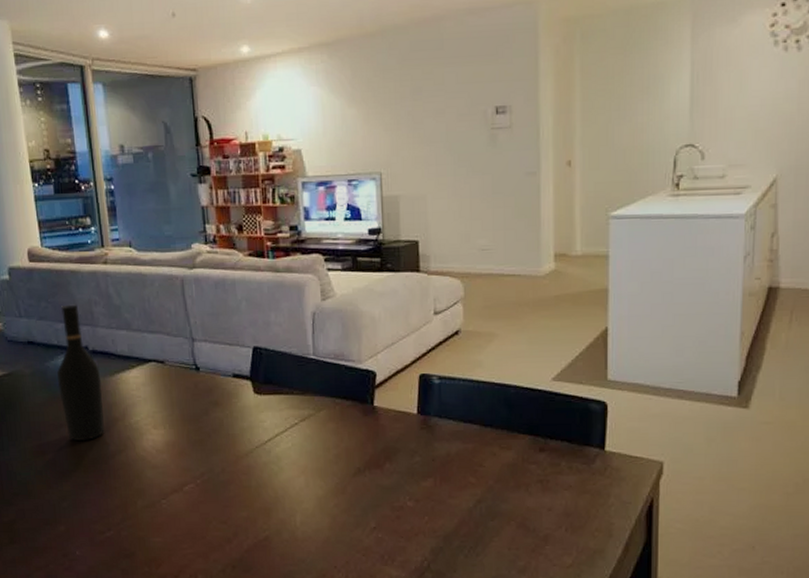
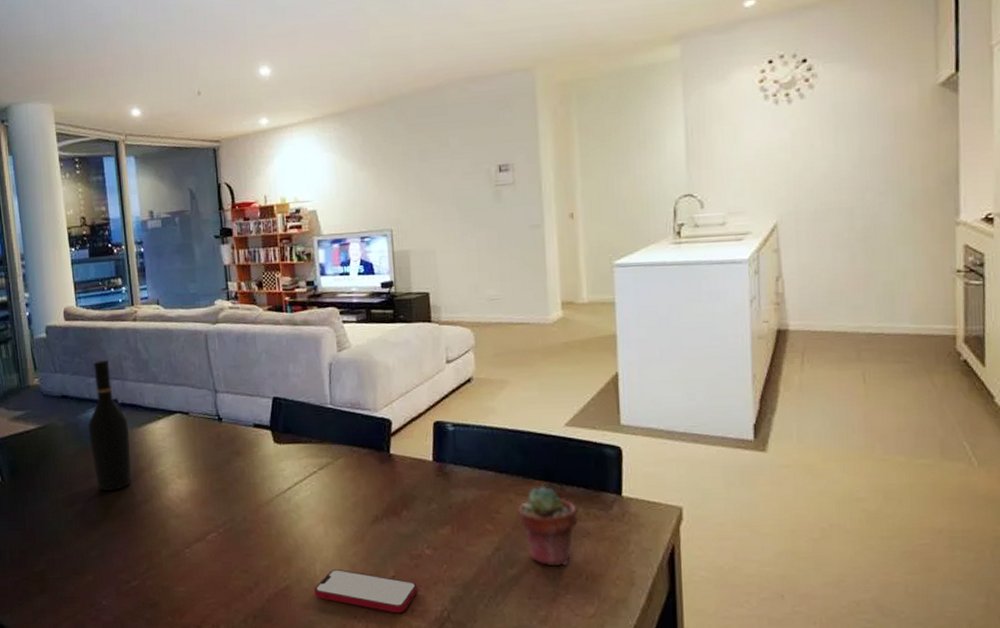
smartphone: none [294,521,398,564] -> present [314,570,418,614]
potted succulent: none [501,440,559,518] -> present [518,486,577,566]

